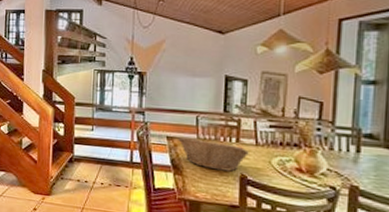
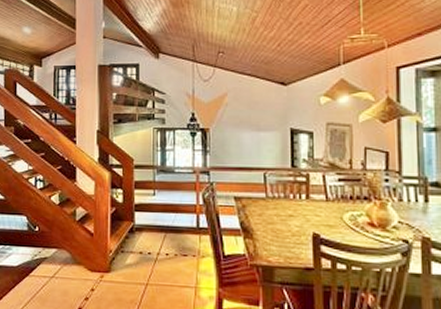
fruit basket: present [178,136,249,172] -> none [246,196,320,231]

